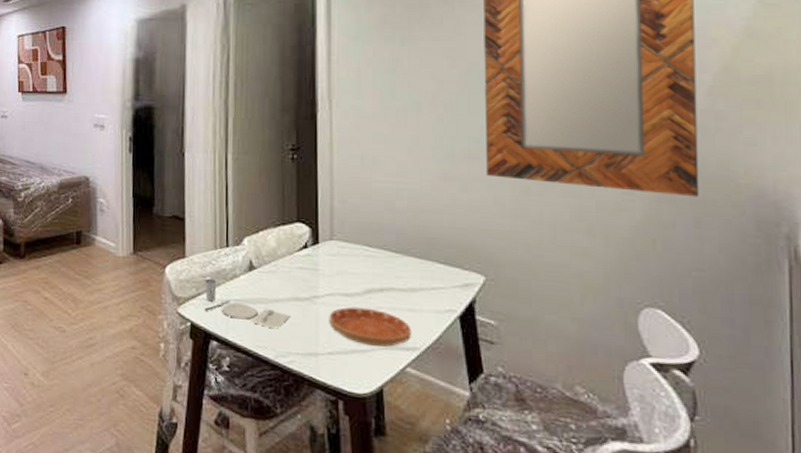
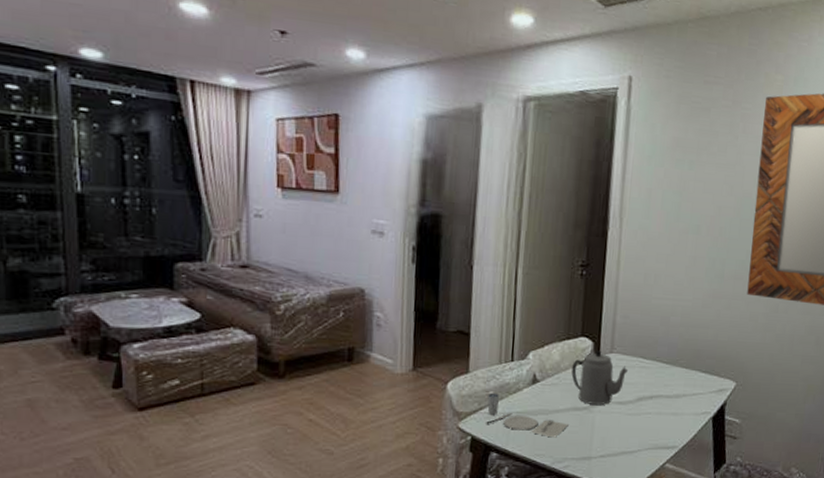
teapot: none [290,236,353,296] -> present [571,350,629,405]
saucer: present [329,306,412,348] -> none [603,413,673,448]

